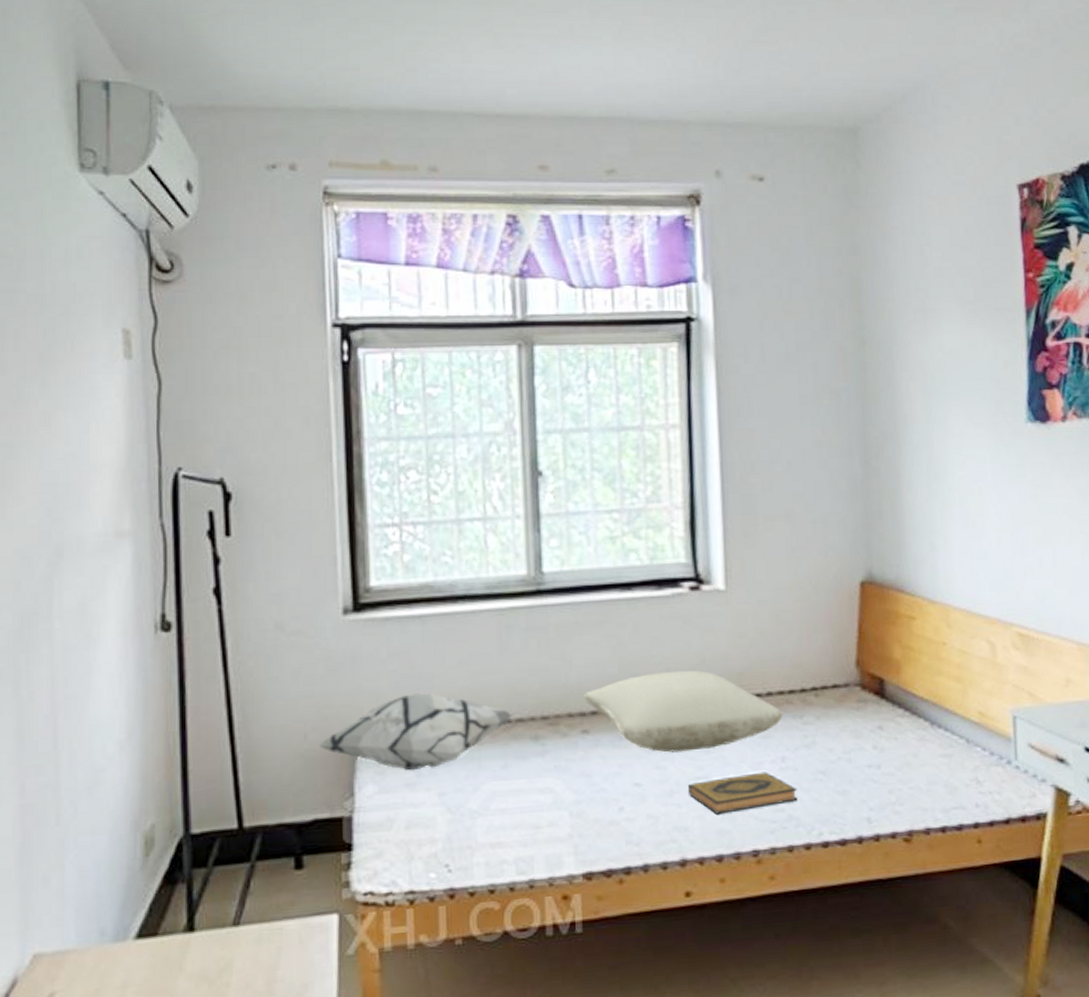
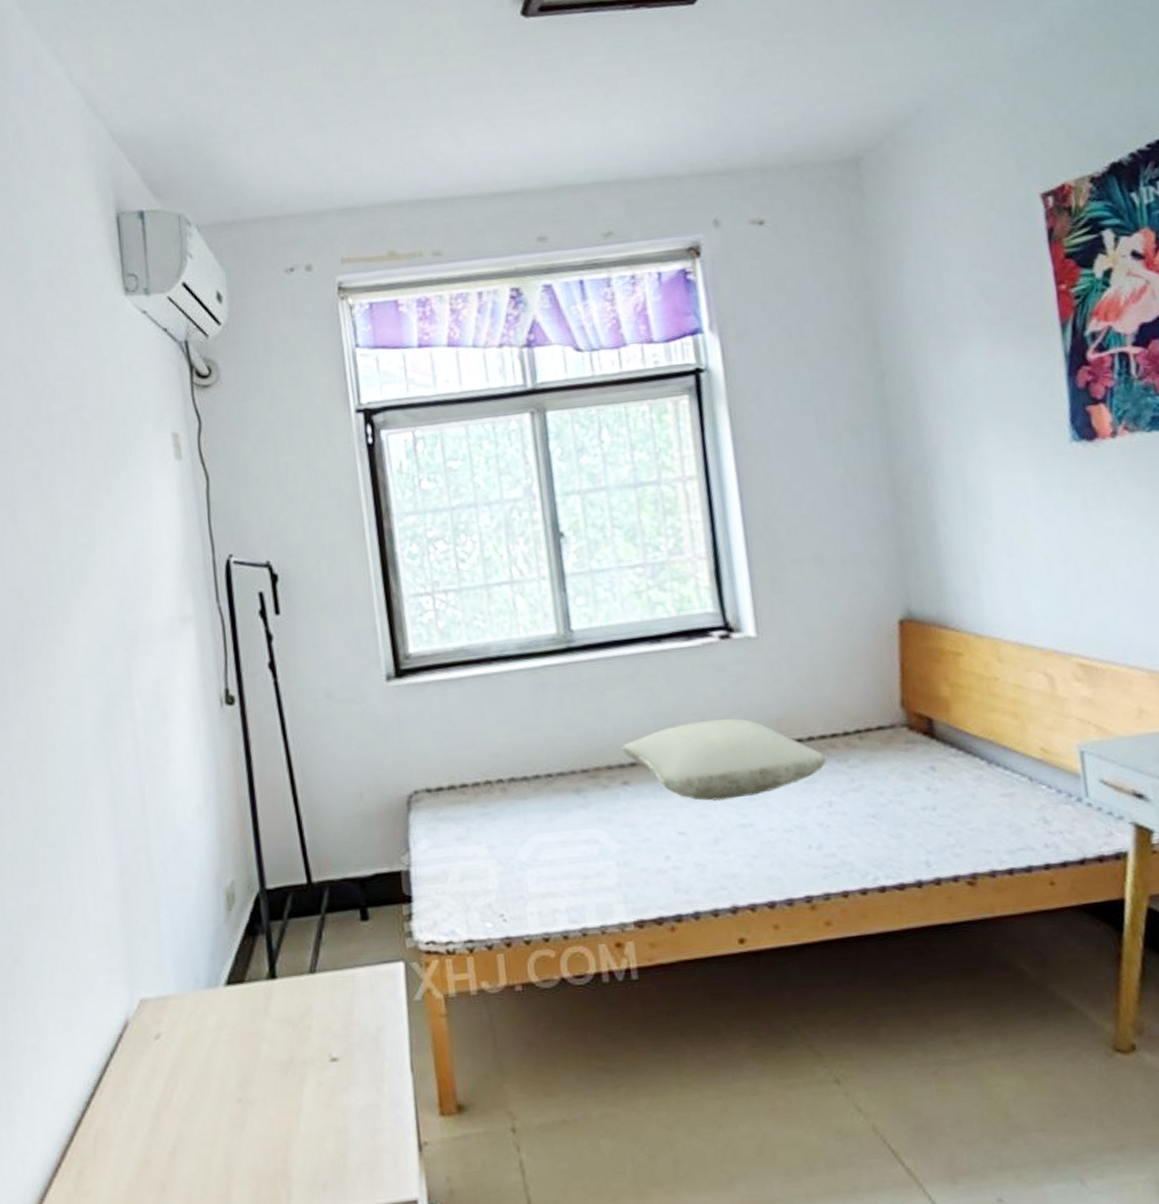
decorative pillow: present [318,693,514,771] -> none [373,751,555,826]
hardback book: present [687,772,797,815] -> none [733,817,849,861]

